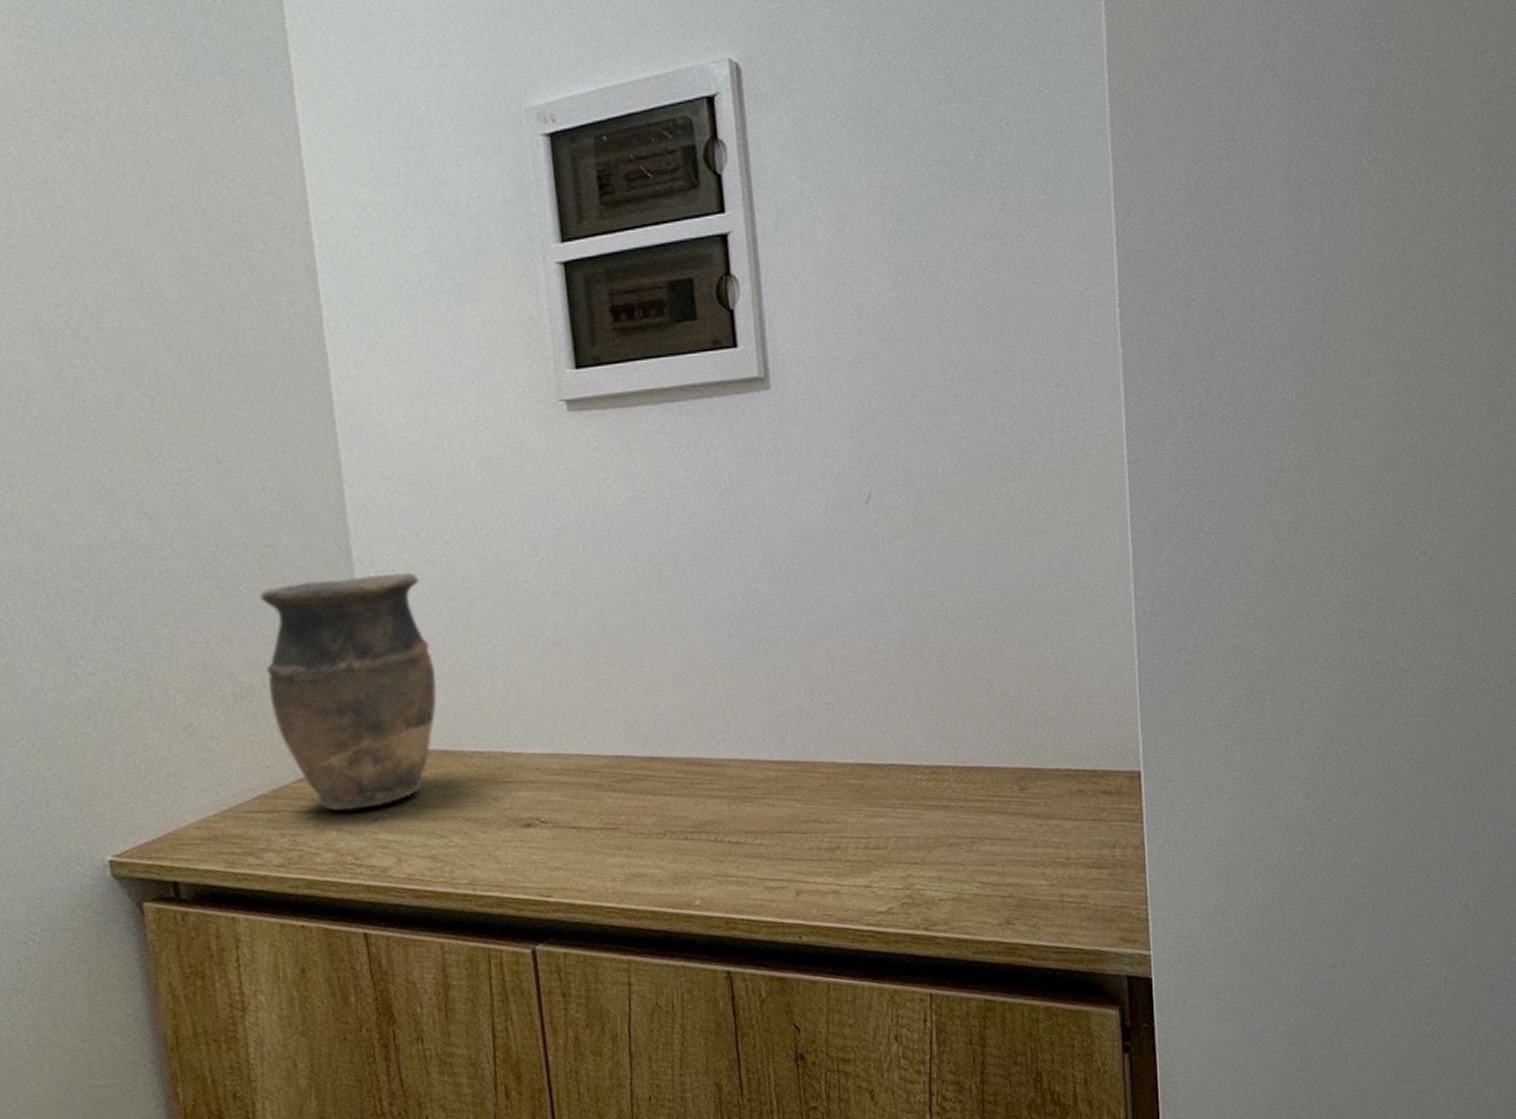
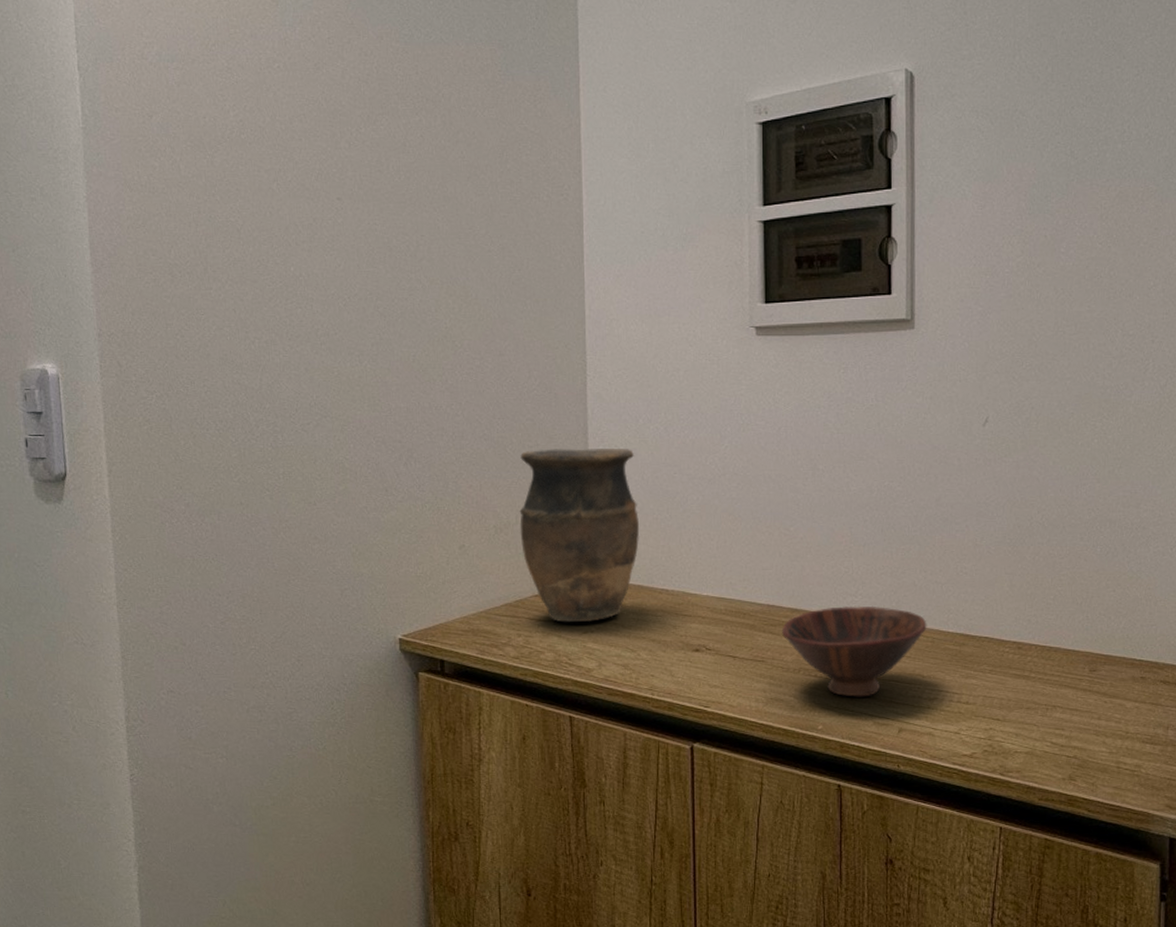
bowl: none [637,741,820,860] -> present [782,605,927,697]

